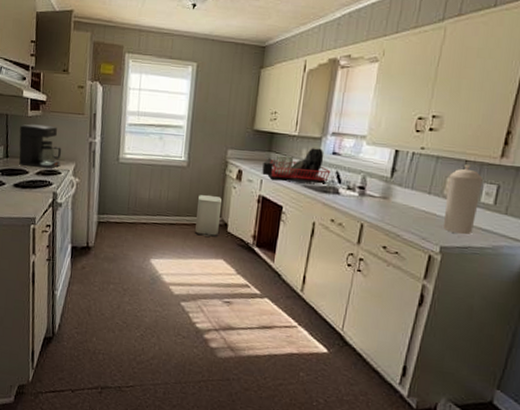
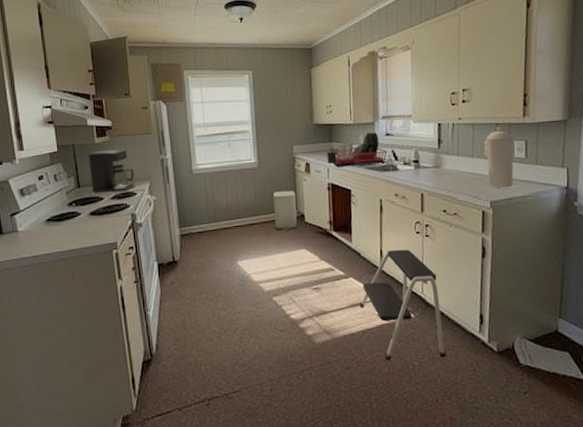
step stool: none [270,277,362,402] -> present [359,249,447,360]

